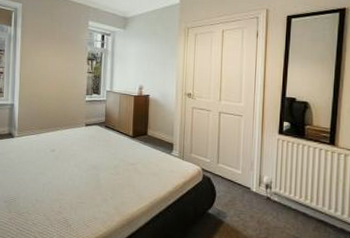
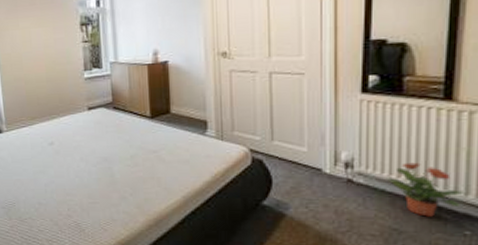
potted plant: none [292,188,342,230] -> present [386,162,466,217]

